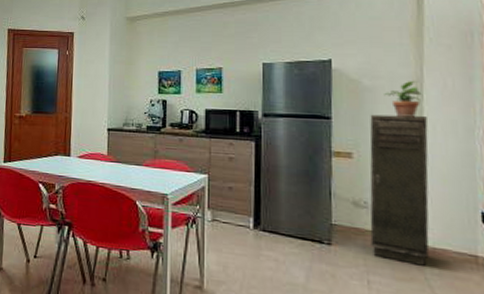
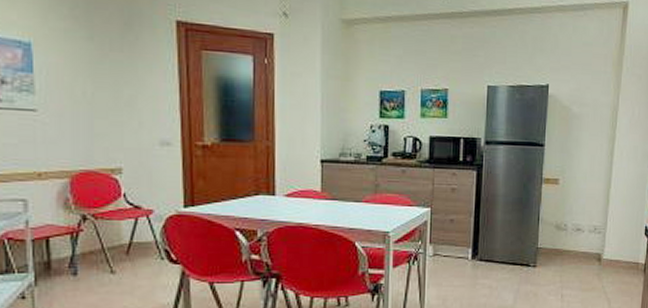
storage cabinet: present [370,114,429,266] -> none [566,141,617,276]
potted plant: present [384,80,422,118] -> none [588,108,616,144]

